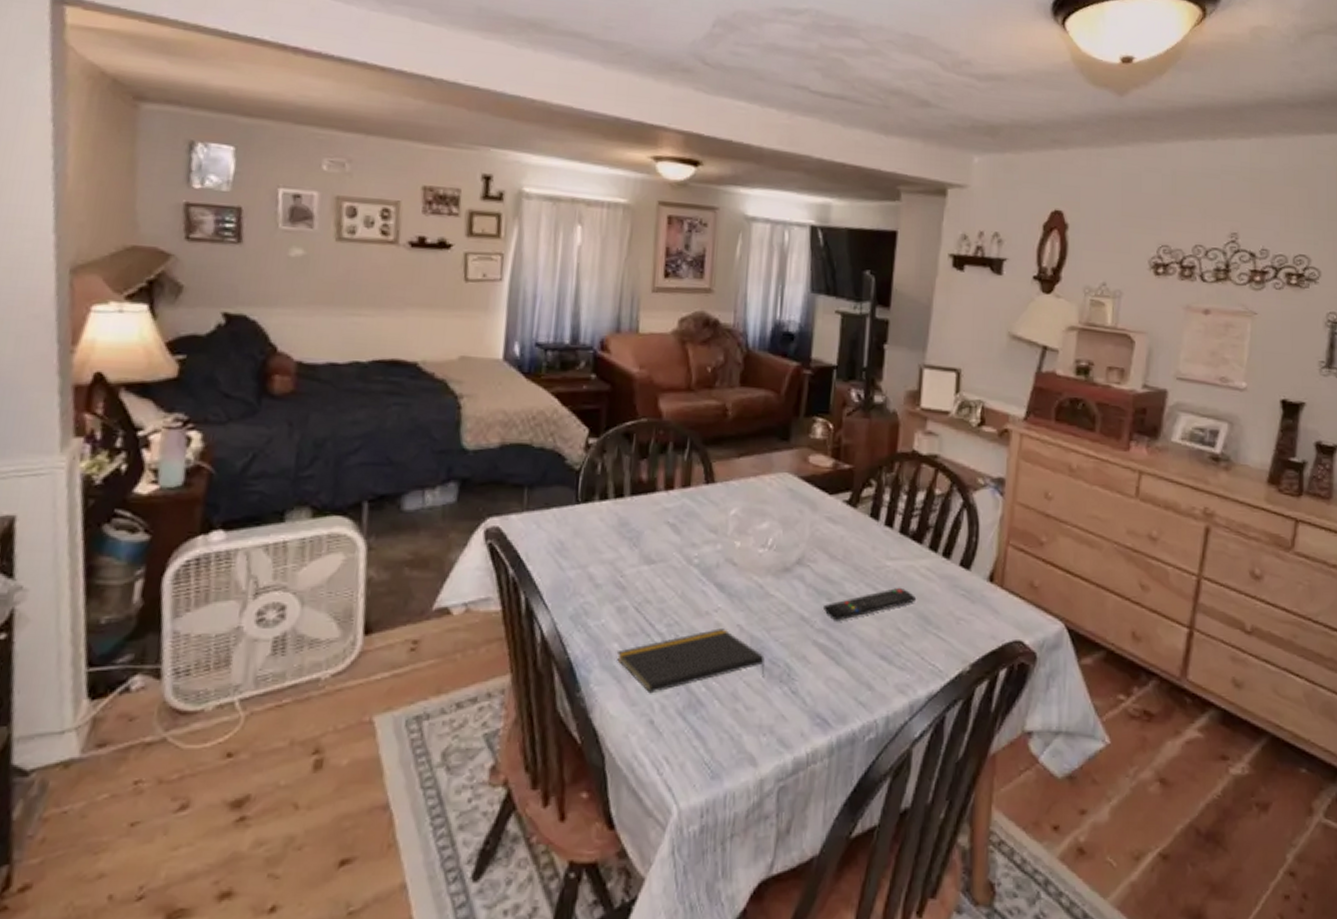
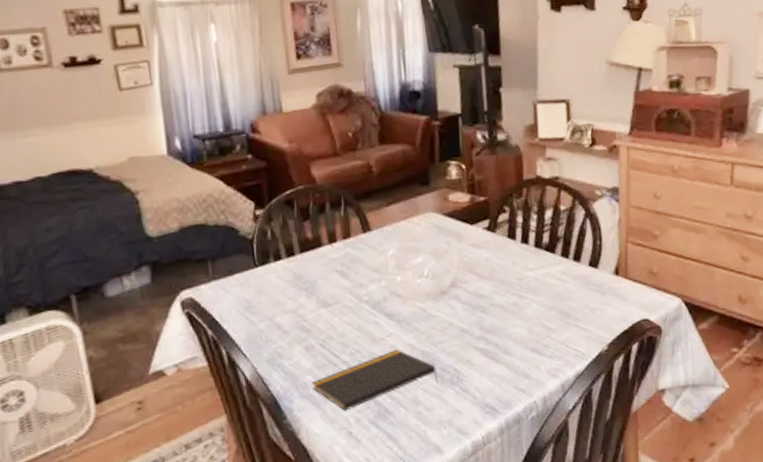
remote control: present [824,587,917,622] -> none [479,291,556,328]

